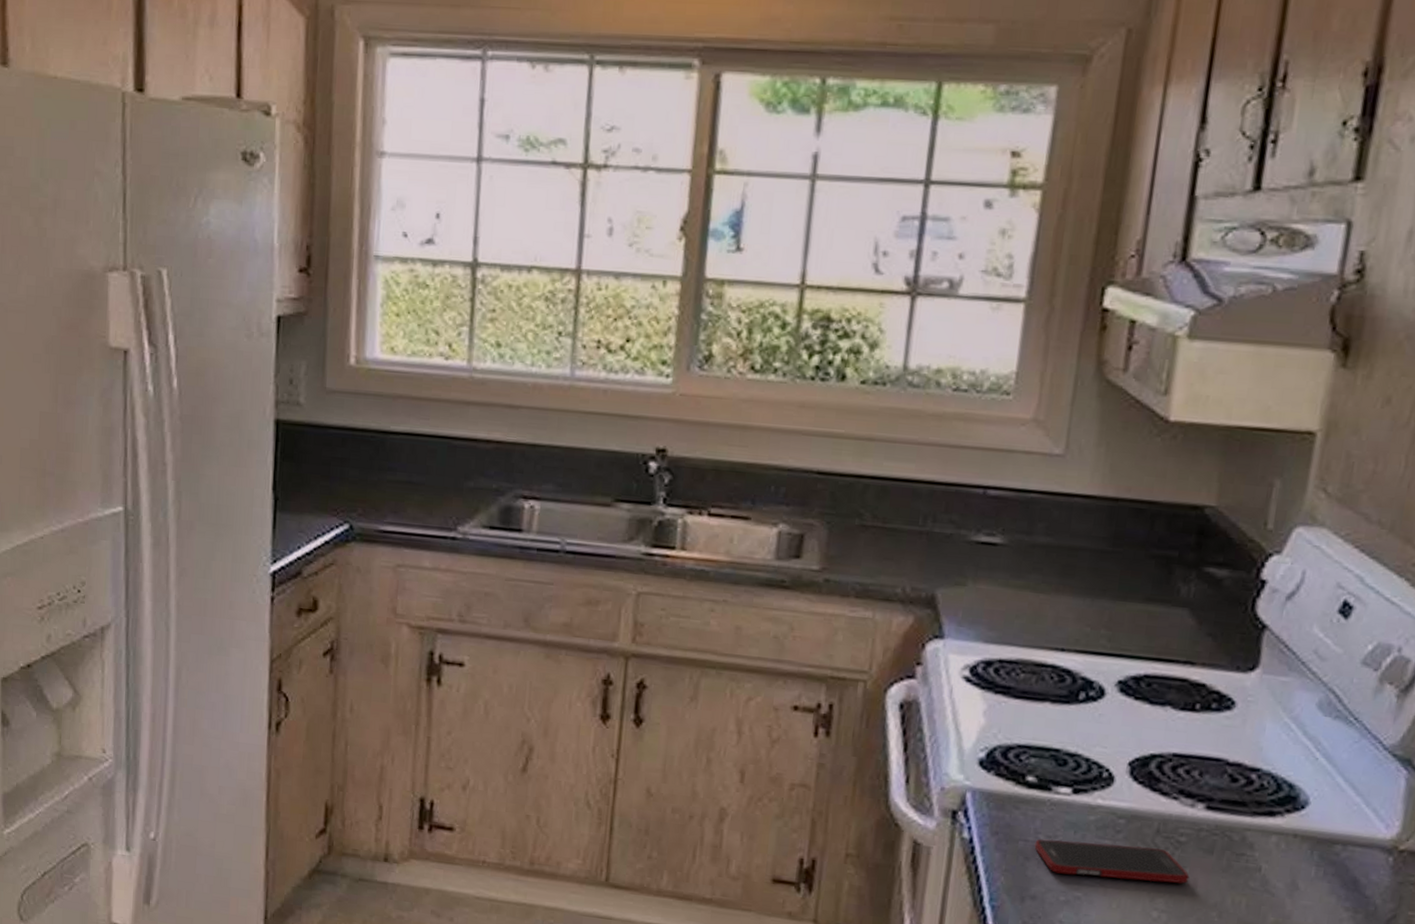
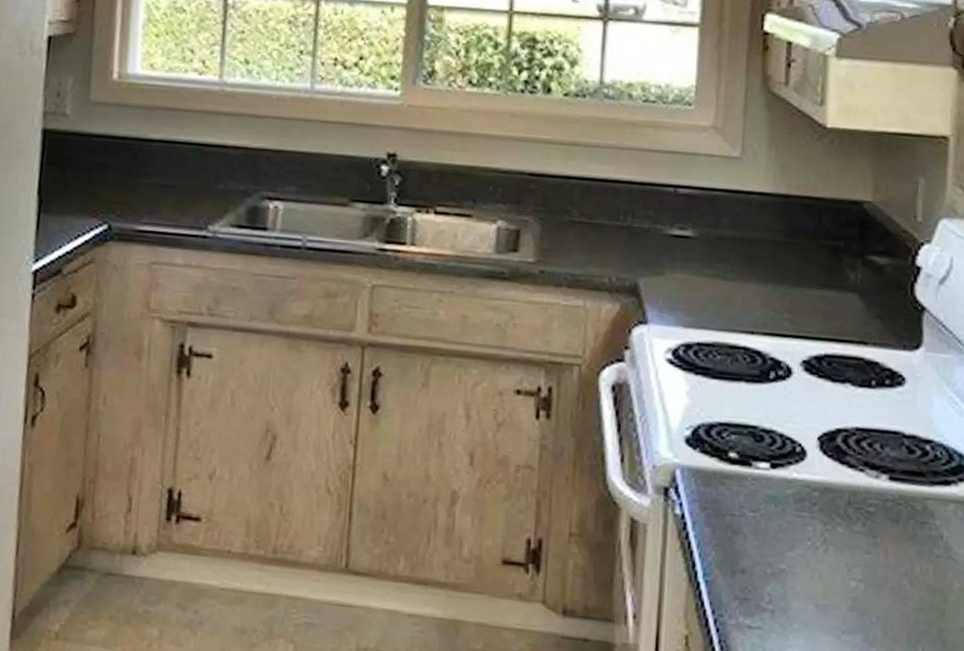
cell phone: present [1034,839,1190,884] -> none [740,513,881,553]

